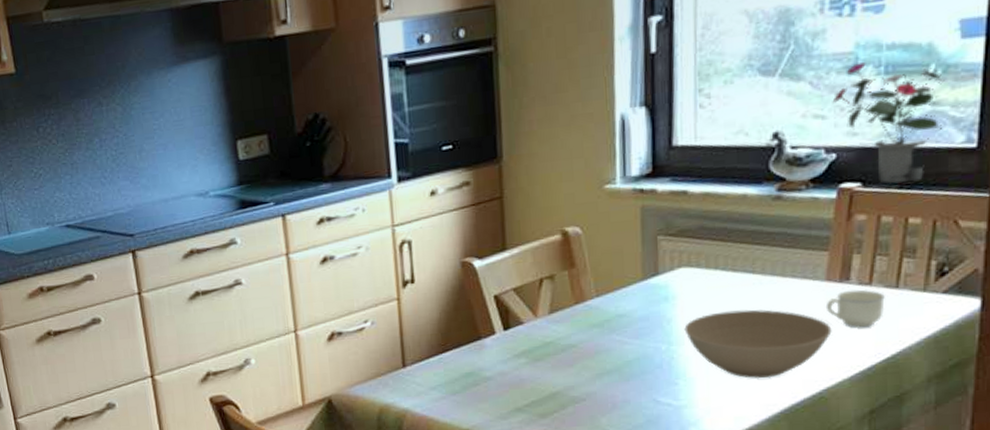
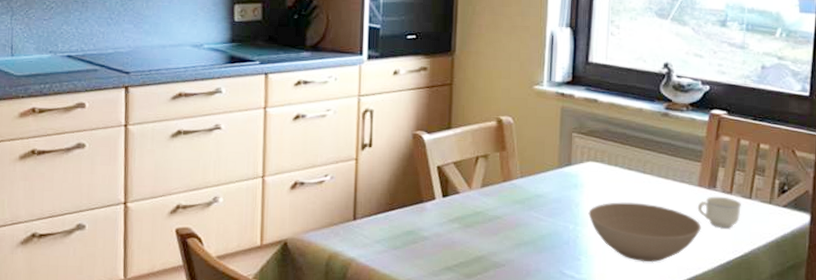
potted flower: present [832,62,945,184] -> none [708,19,788,116]

